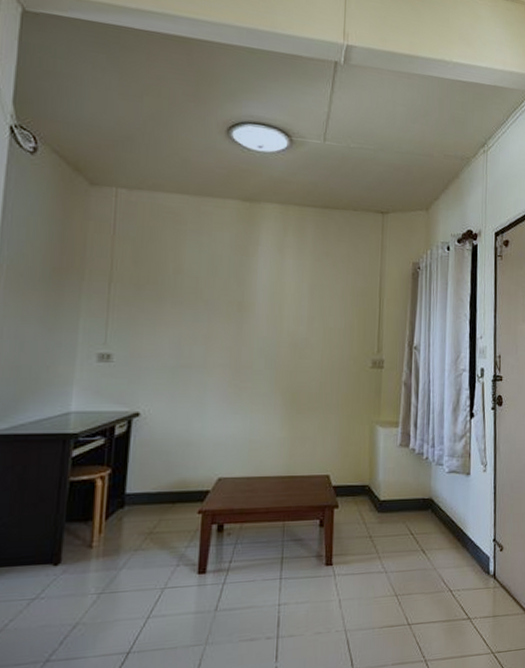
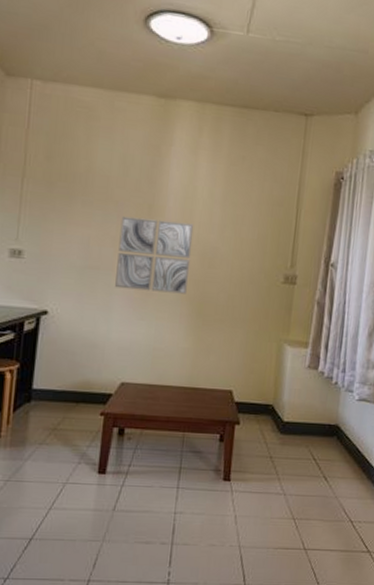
wall art: none [208,314,284,385] -> present [115,216,194,294]

